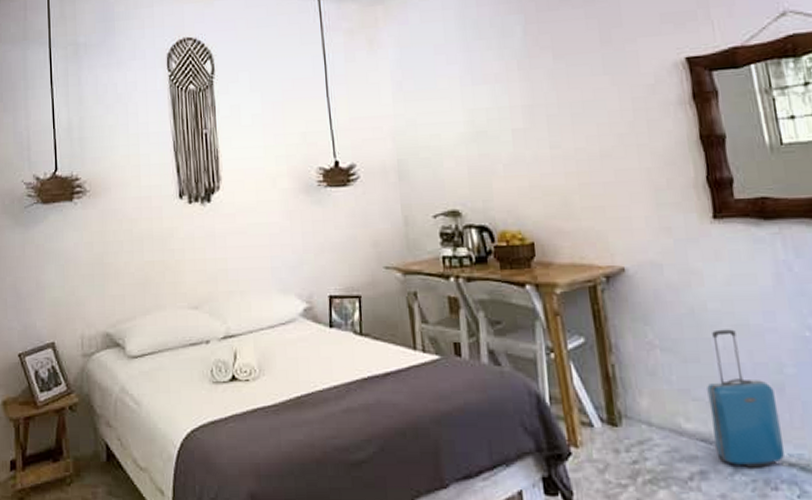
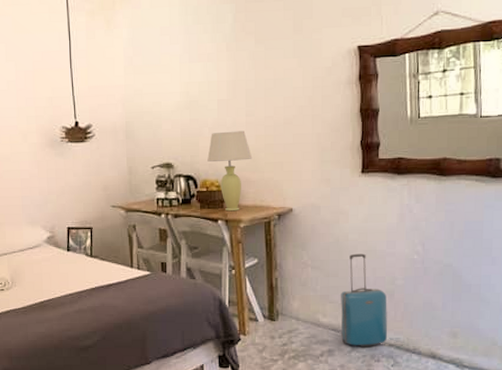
table lamp: none [504,167,564,273] -> present [207,131,253,212]

